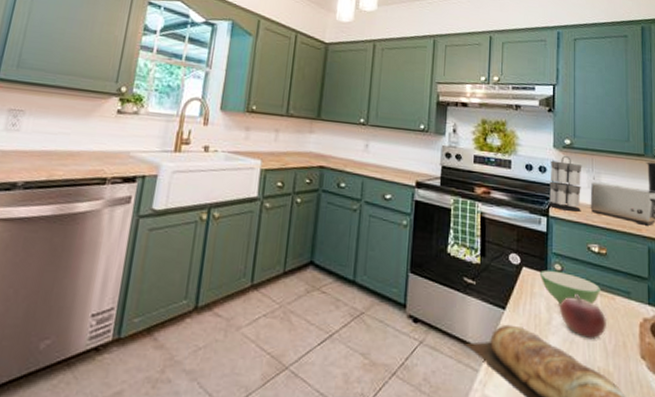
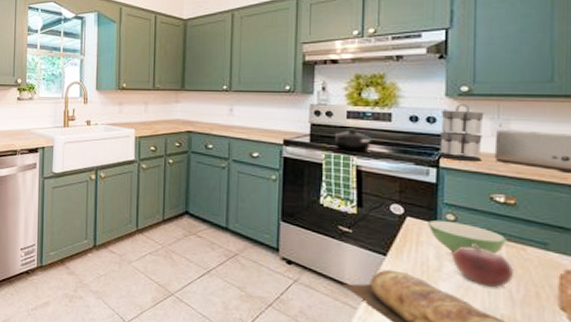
saucepan: none [462,173,495,199] -> present [334,128,372,153]

